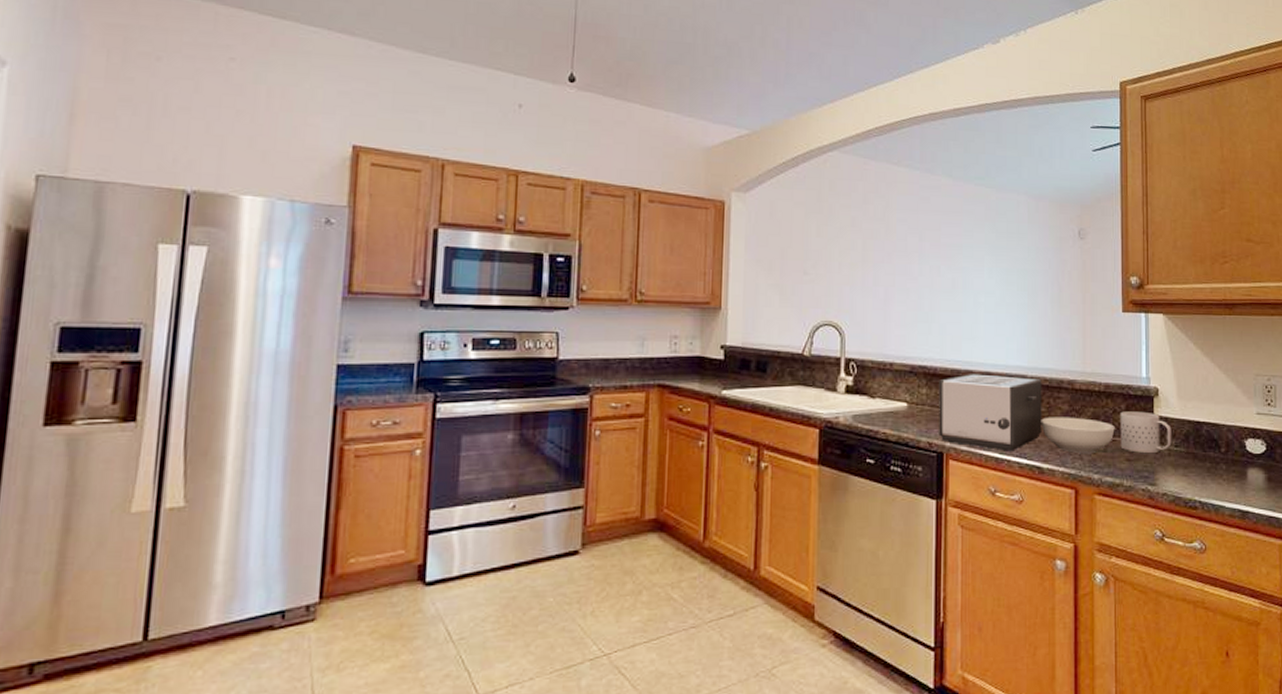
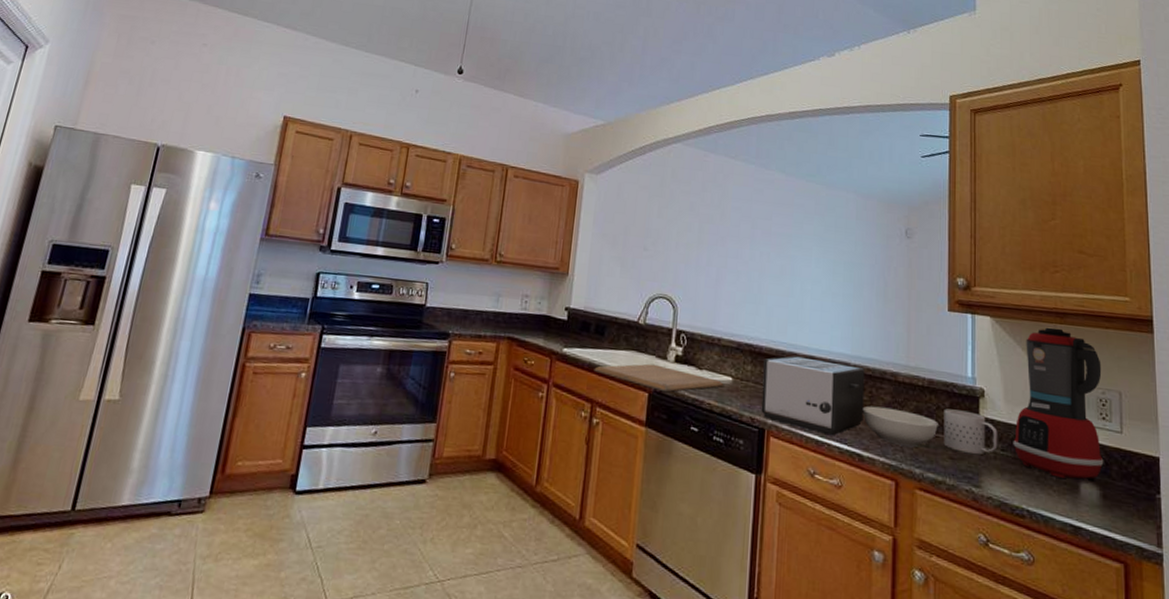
chopping board: none [758,397,899,426] -> present [594,363,724,393]
blender: none [1186,319,1269,468] -> present [1013,327,1104,481]

